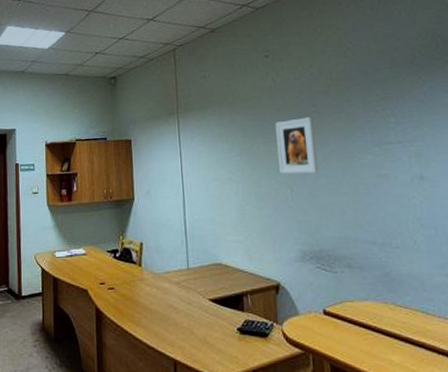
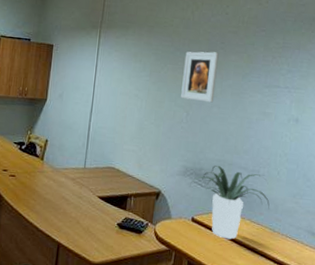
potted plant: none [312,244,414,331] -> present [190,165,270,240]

